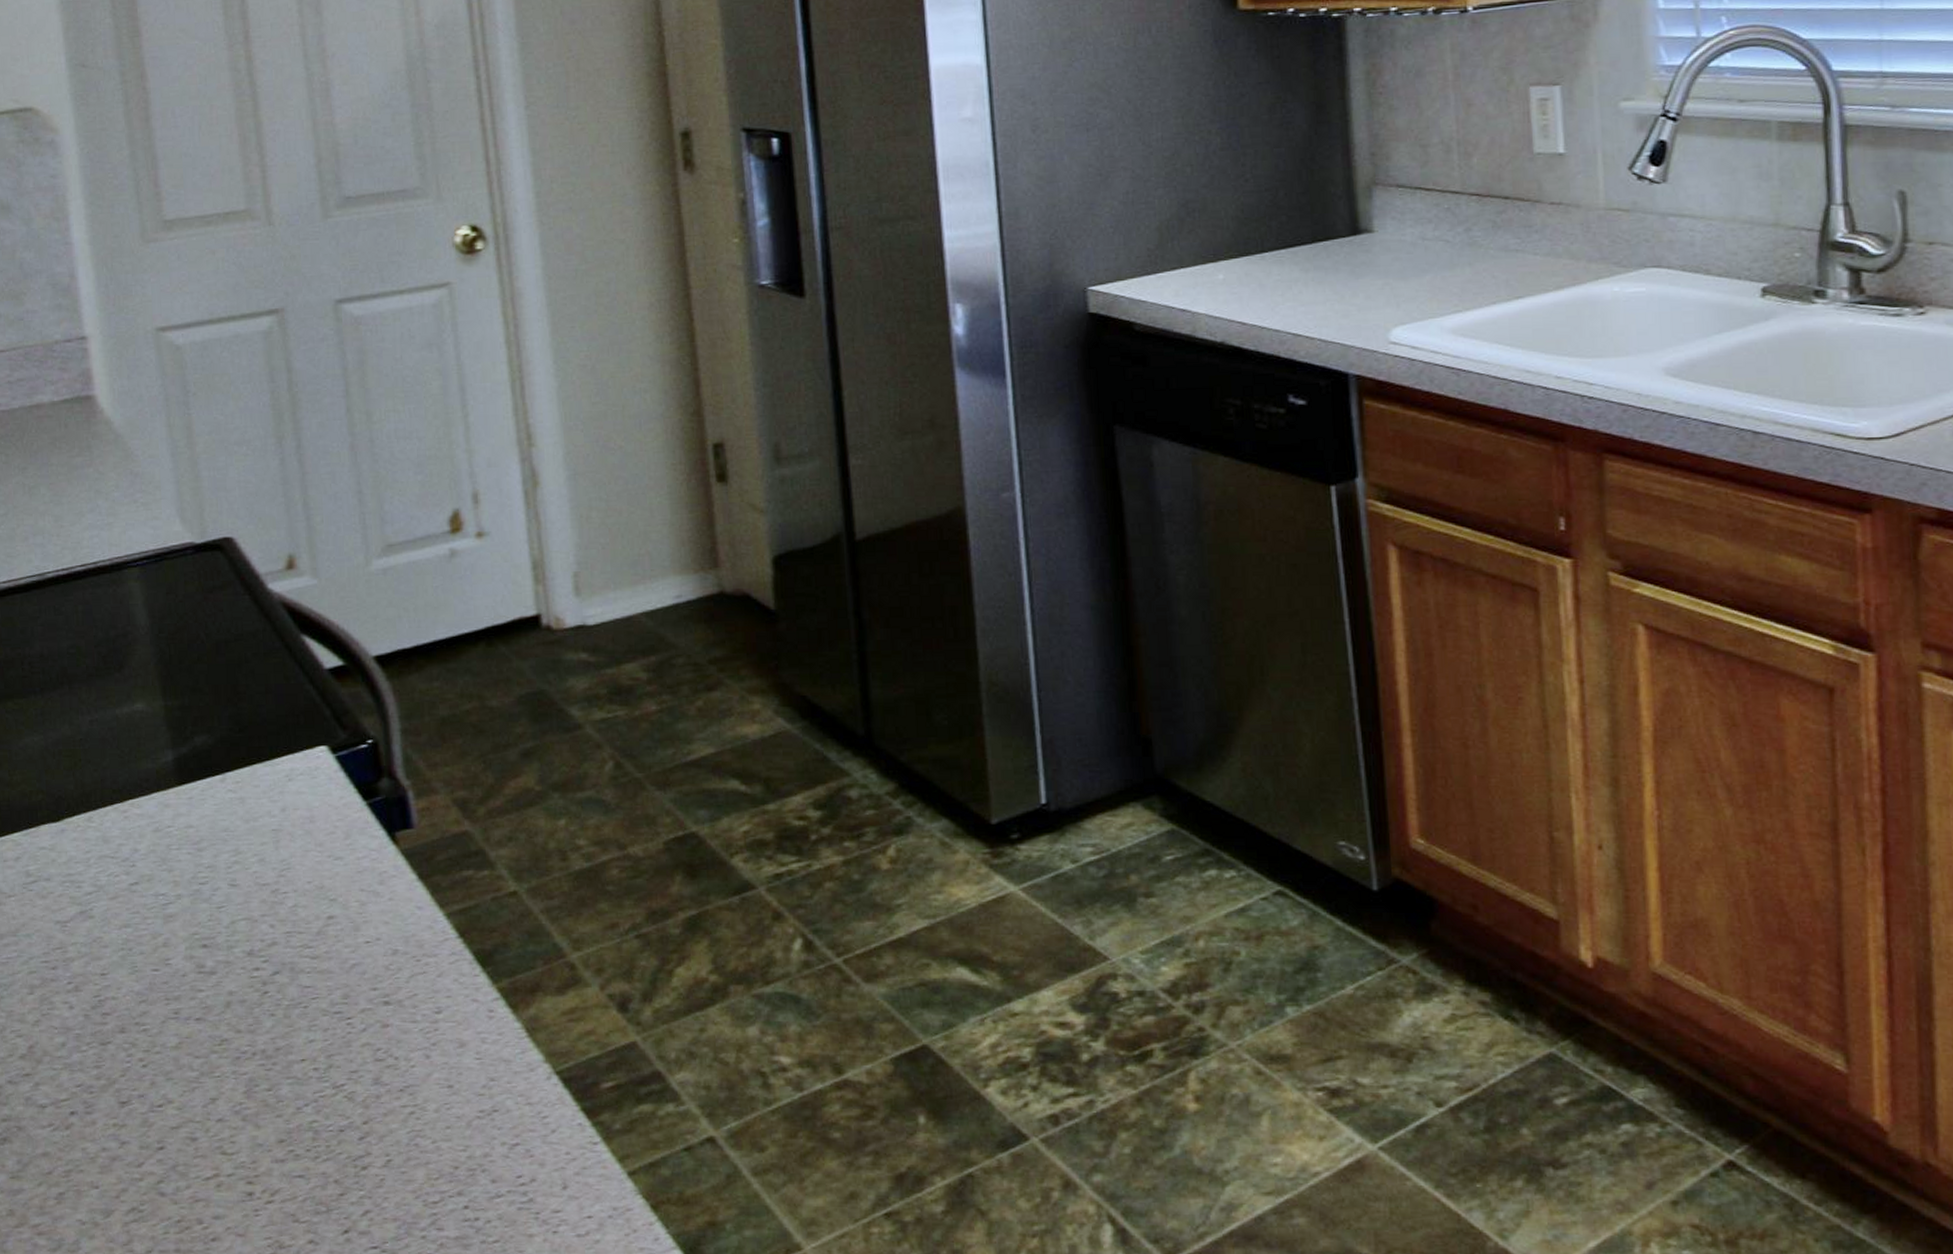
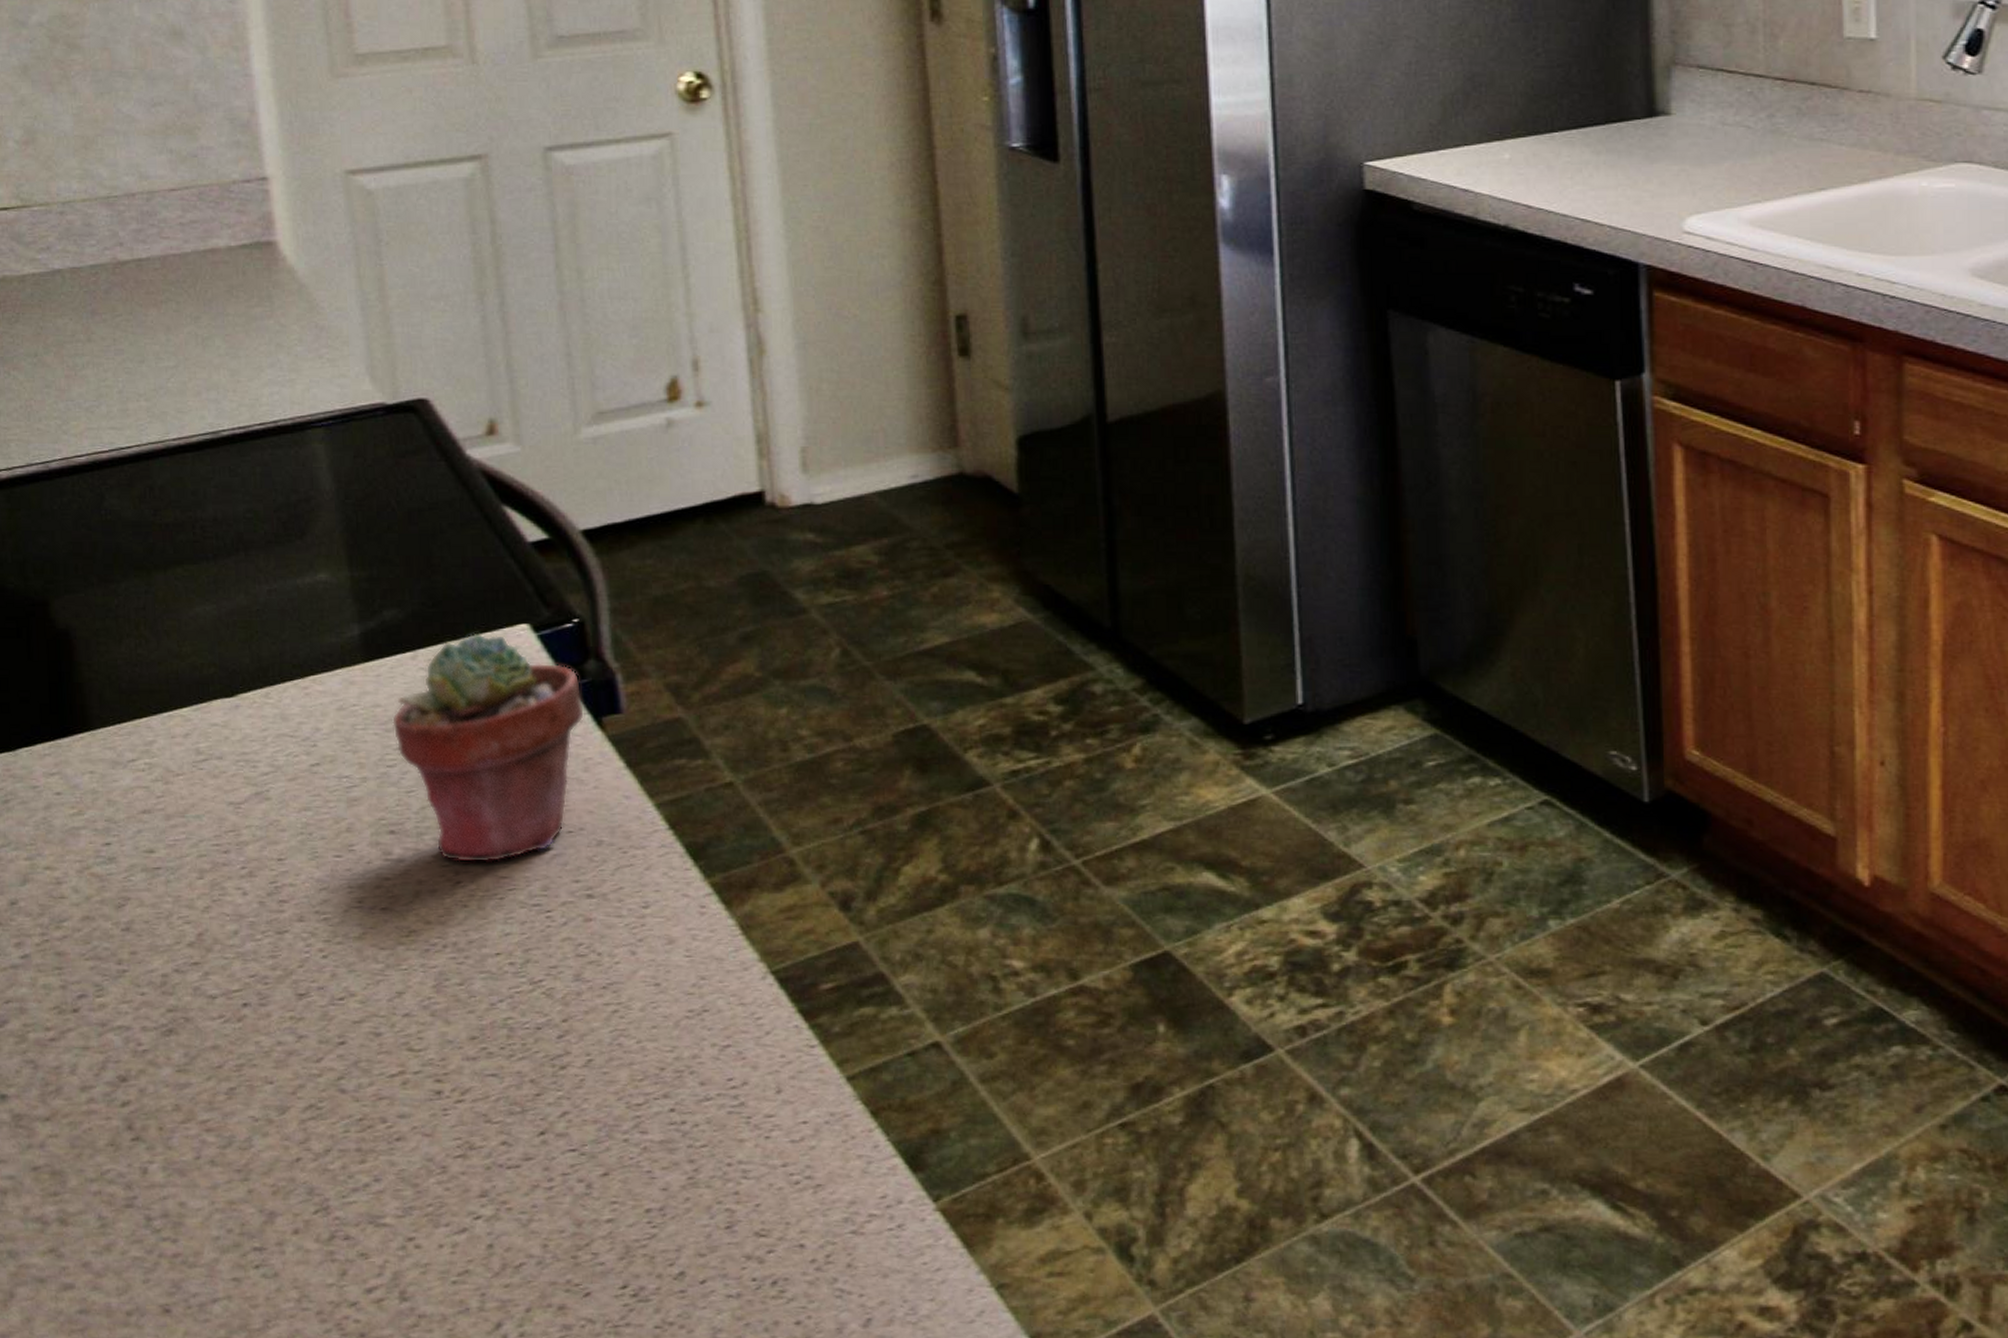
potted succulent: none [204,755,380,974] -> present [392,632,585,864]

